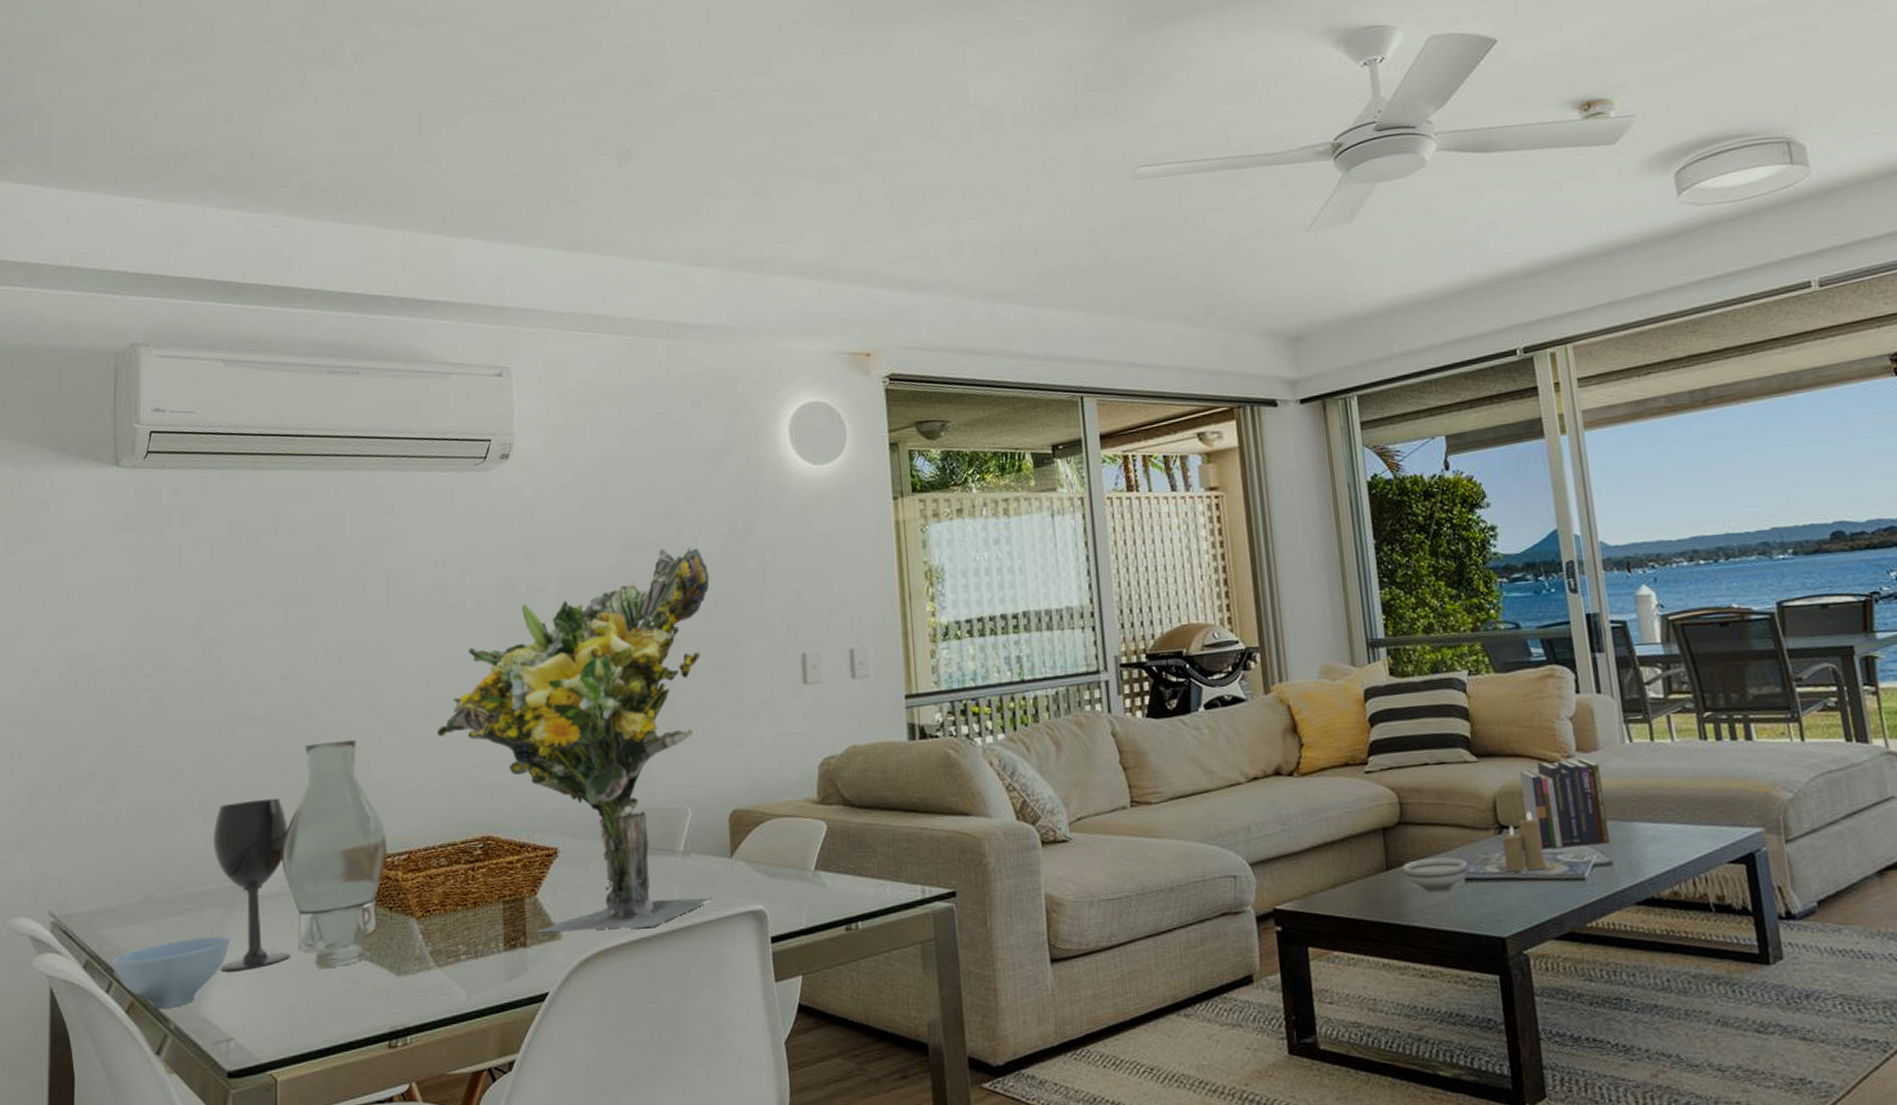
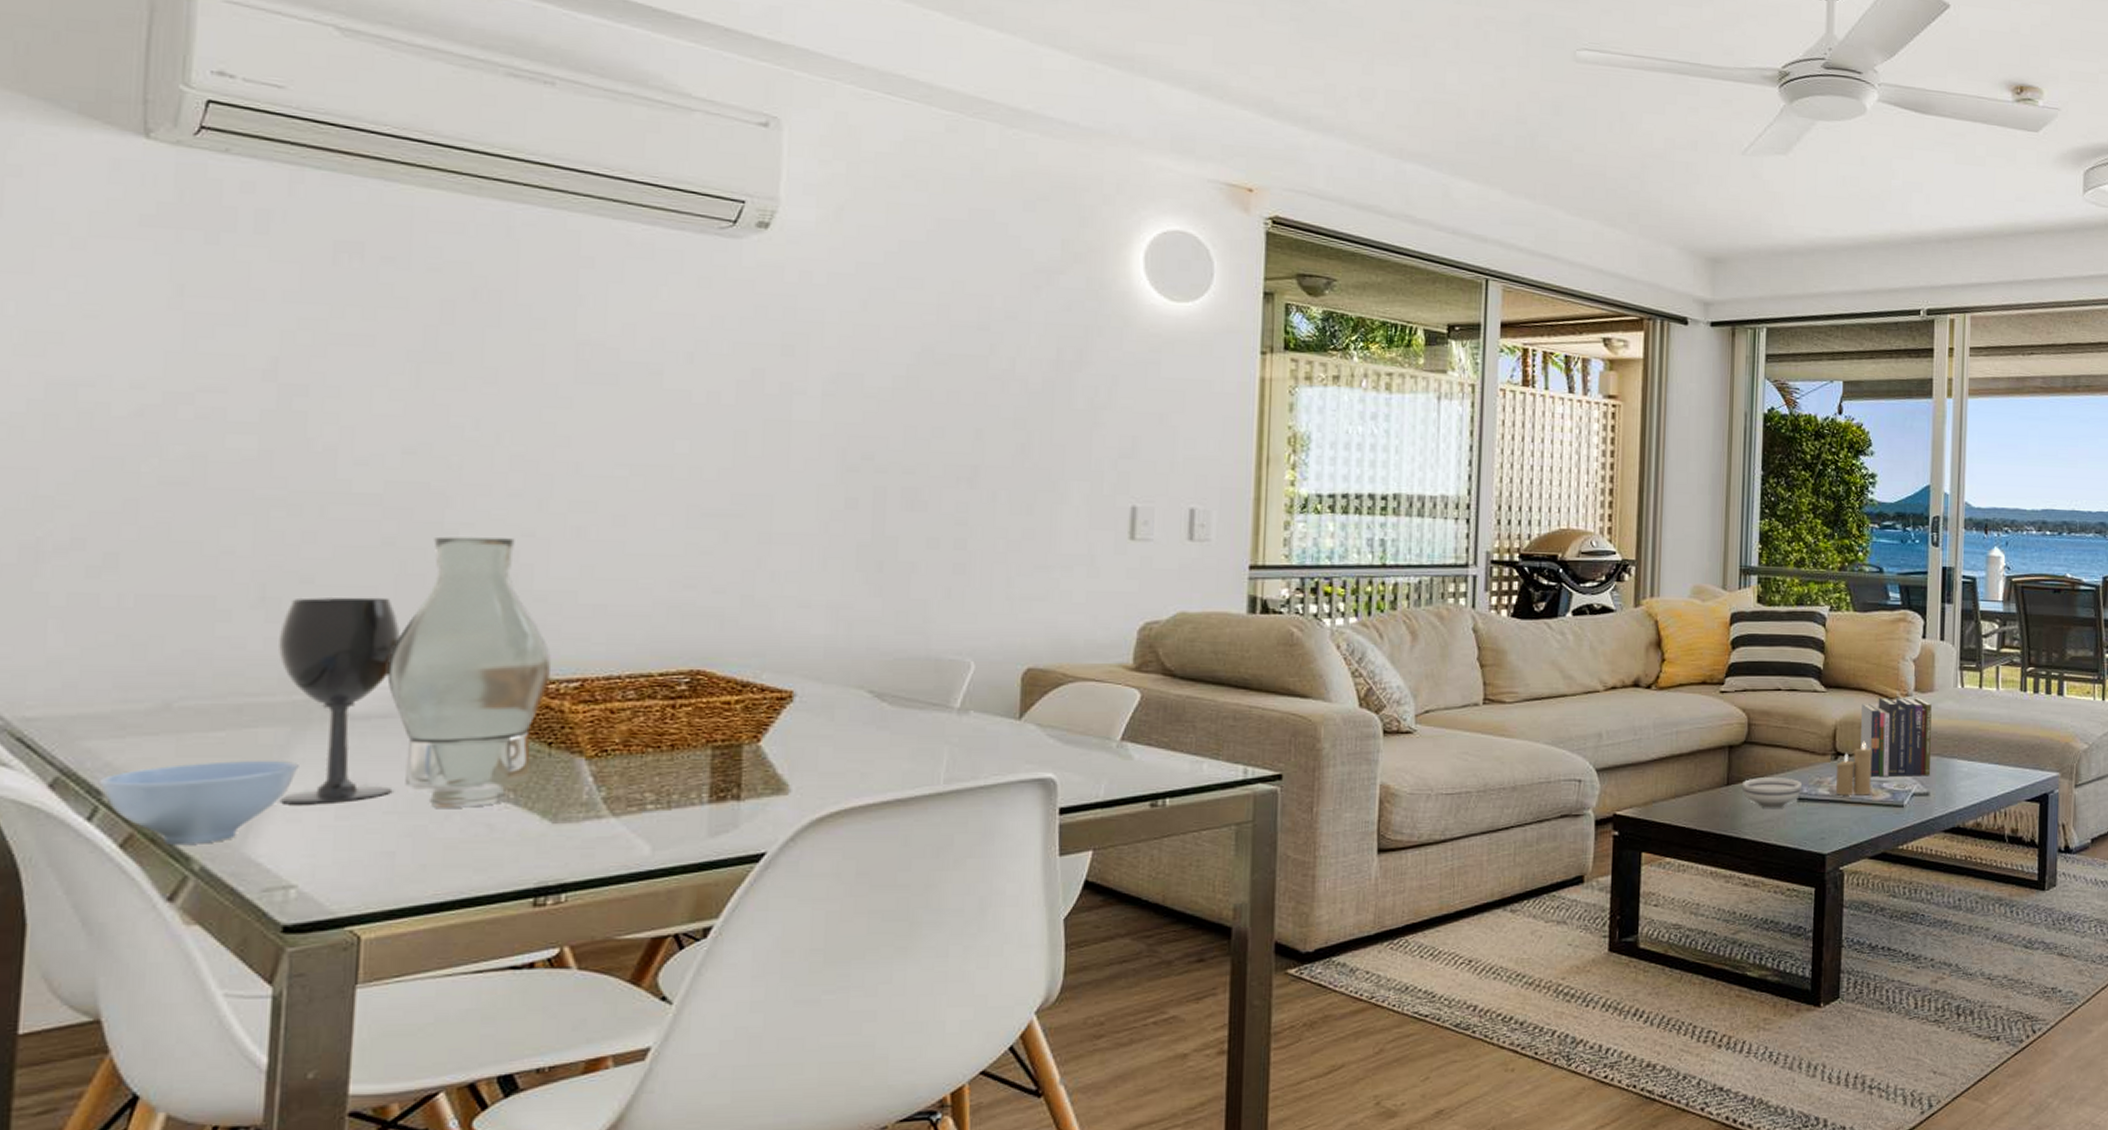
bouquet: present [436,547,713,933] -> none [635,366,1026,789]

